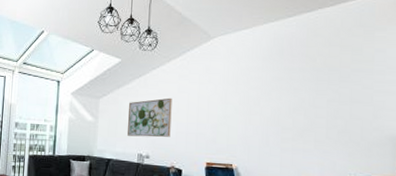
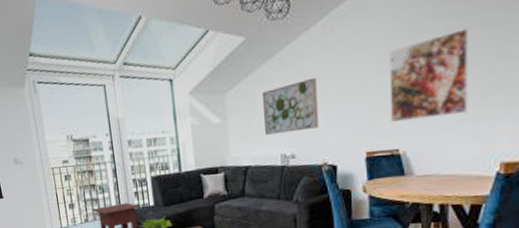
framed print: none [227,81,290,144] -> present [389,28,469,122]

